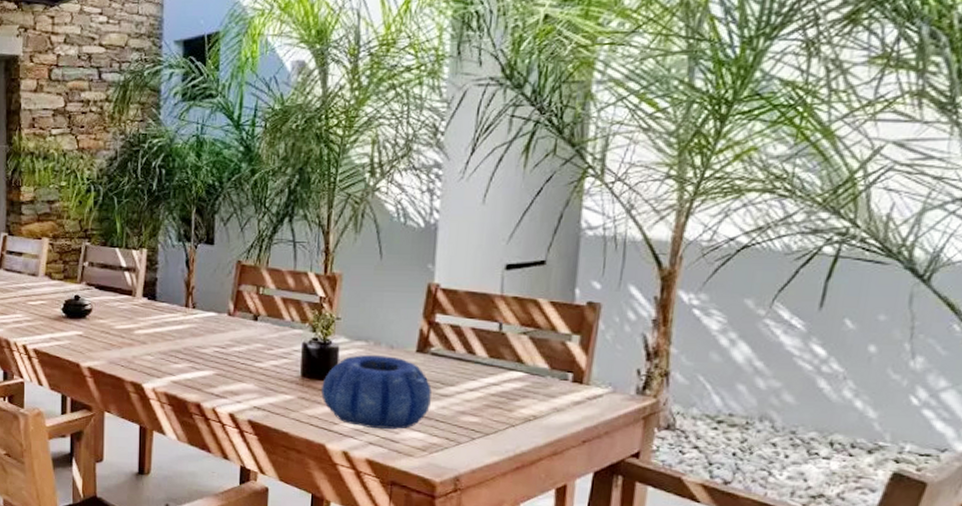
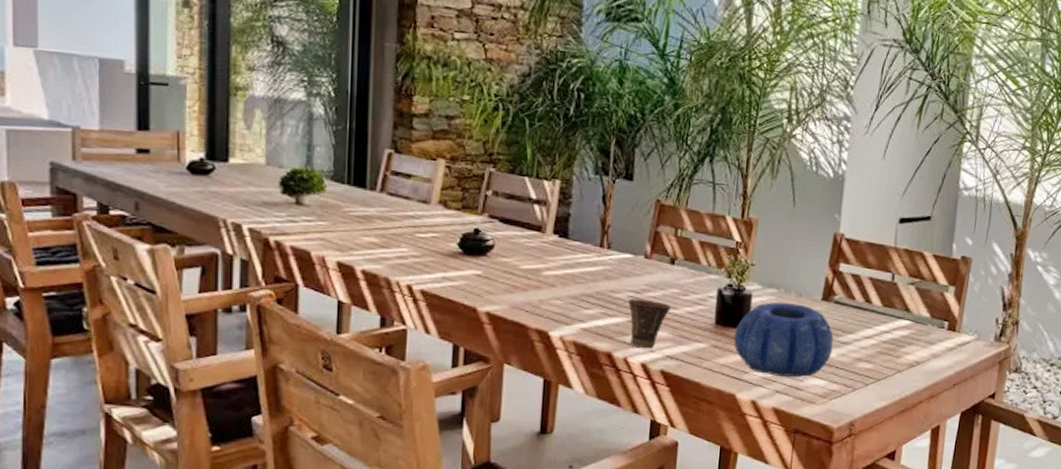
cup: none [214,353,256,400] -> present [628,298,671,349]

